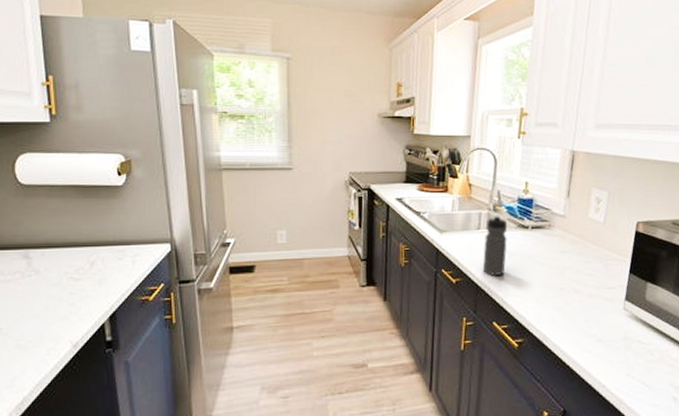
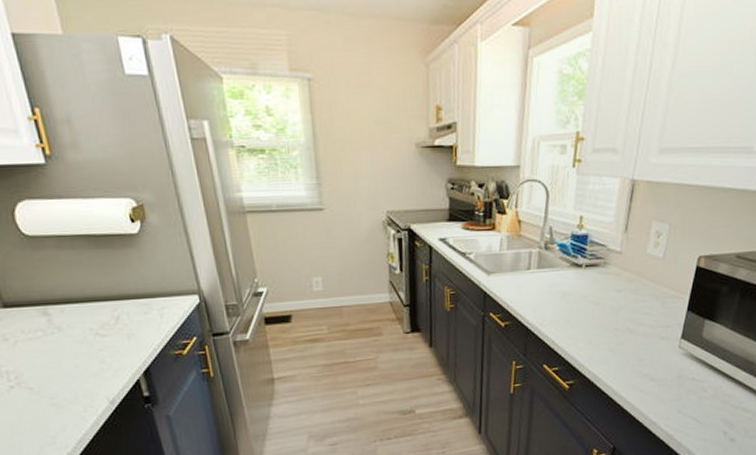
water bottle: present [482,215,508,275] -> none [532,253,560,318]

